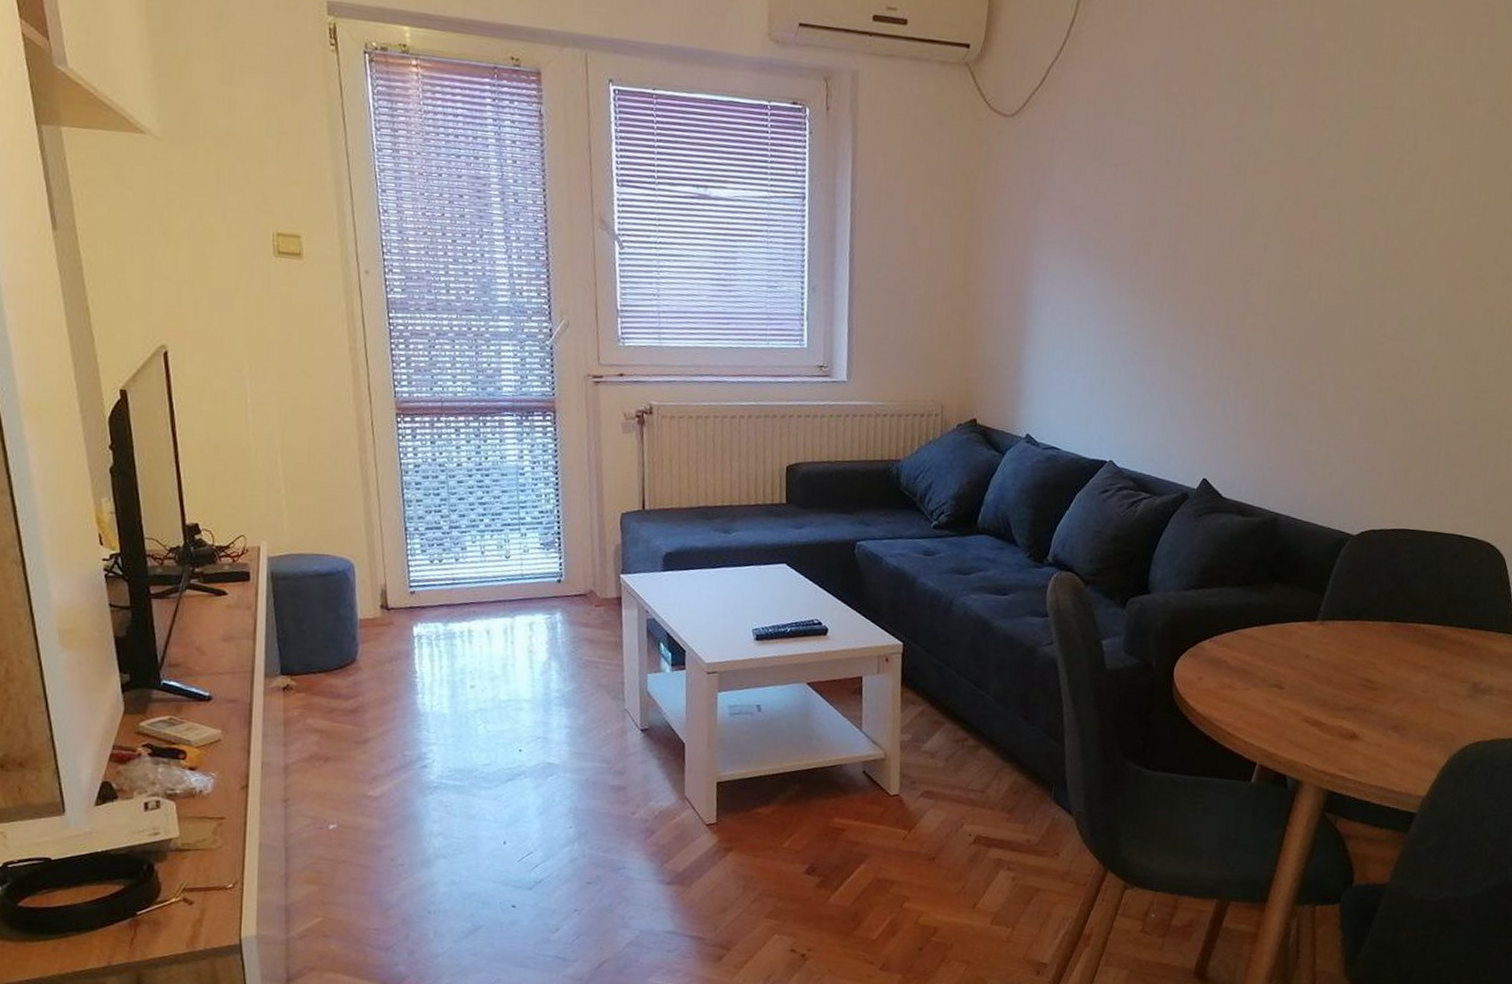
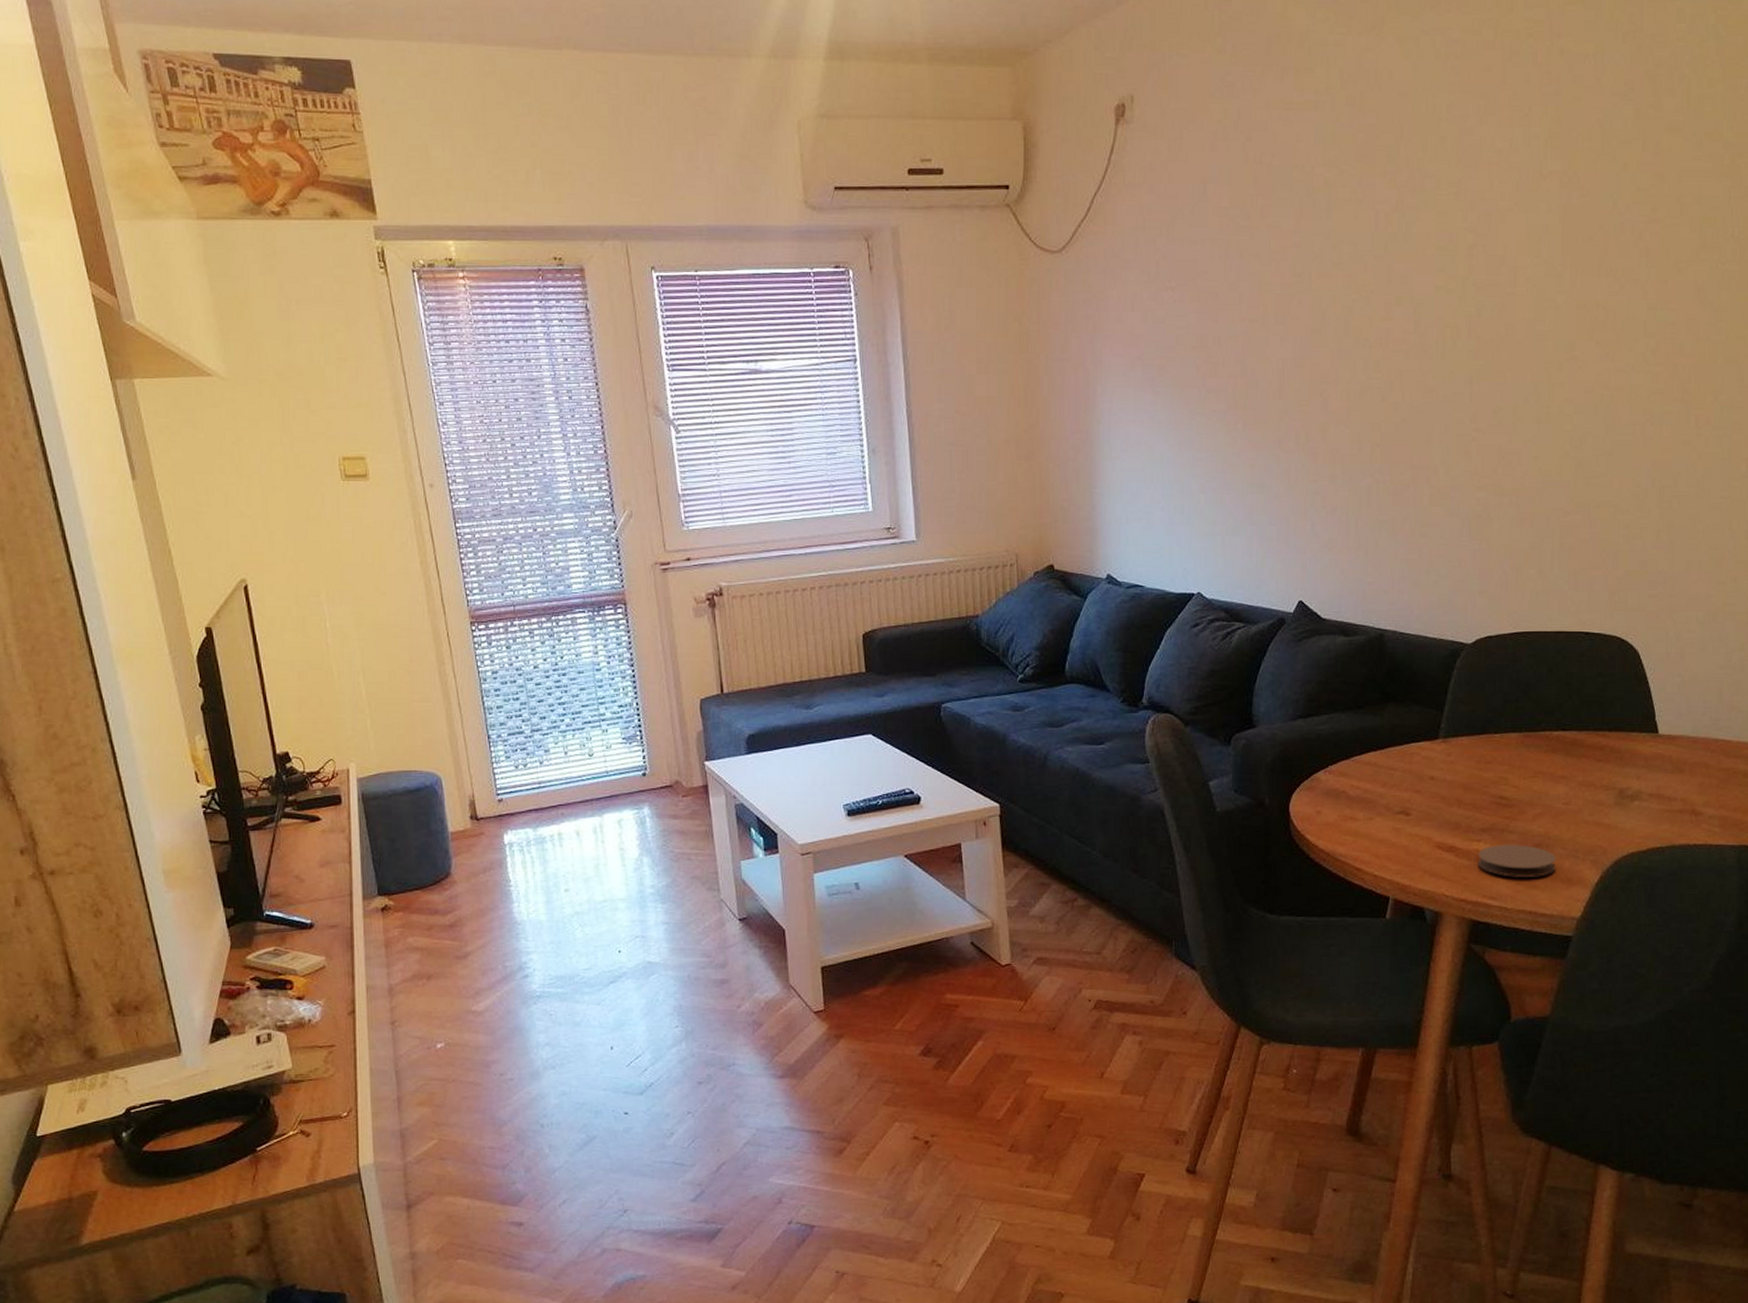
coaster: none [1339,723,1410,757] -> present [1477,845,1555,877]

